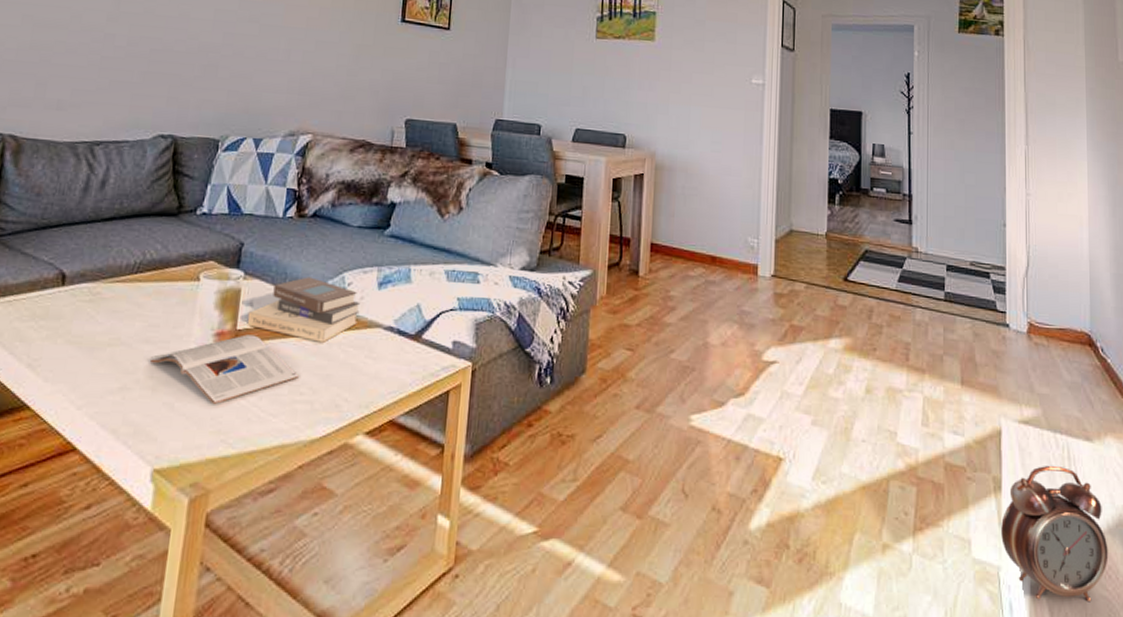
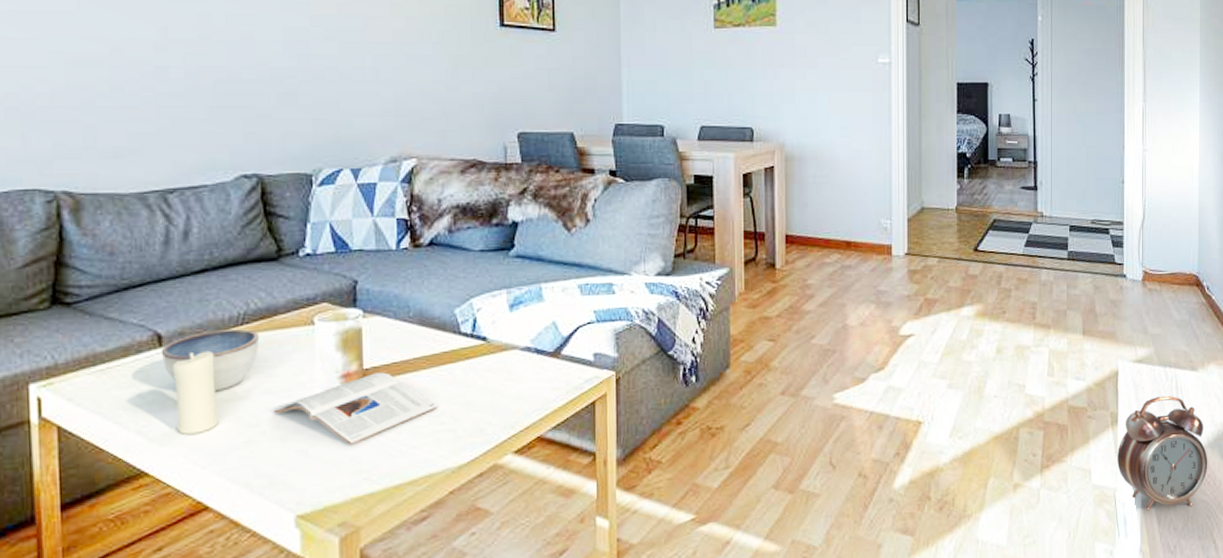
candle: none [61,294,108,375] -> present [172,350,219,435]
bowl: none [62,275,150,335] -> present [160,329,260,392]
books: present [247,277,361,343] -> none [373,307,493,371]

